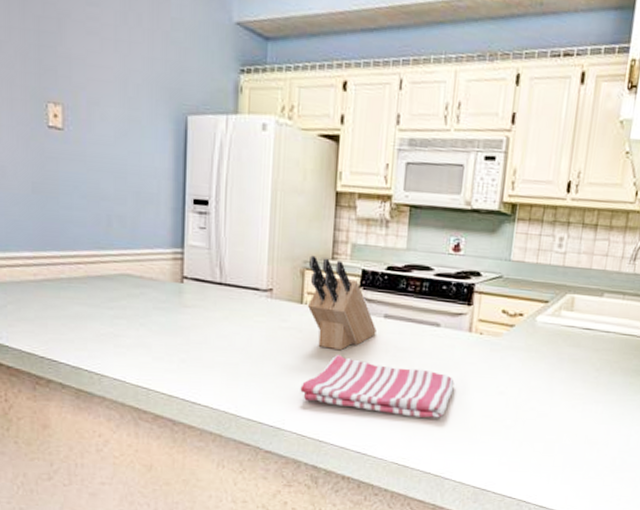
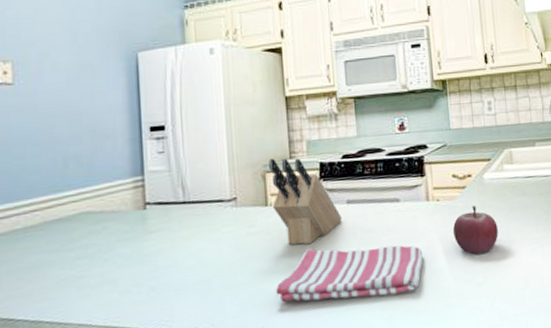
fruit: none [490,346,541,398] -> present [452,205,498,255]

